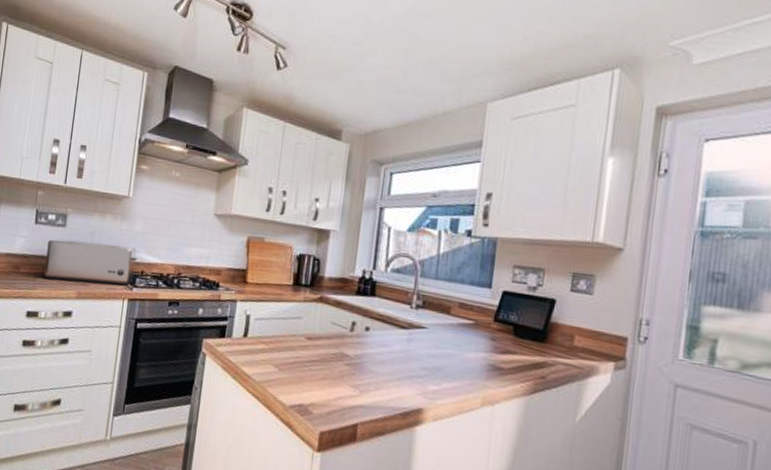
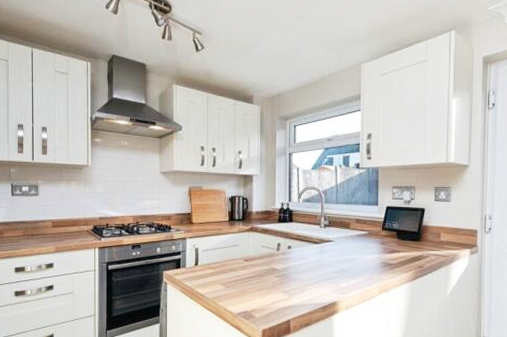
toaster: present [44,239,138,286] -> none [24,206,102,240]

